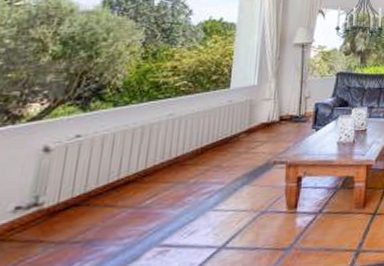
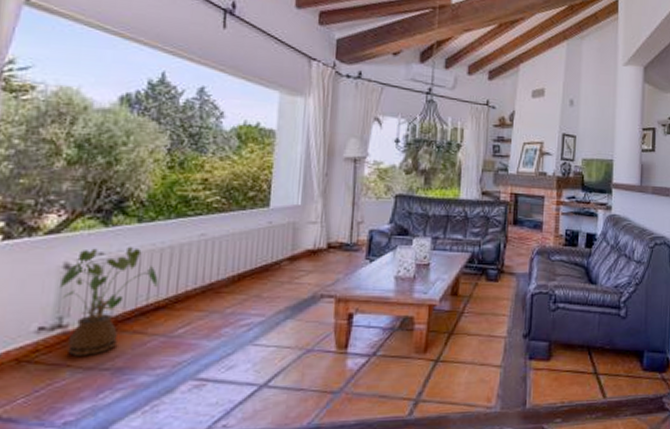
house plant: none [37,128,130,232] -> present [58,246,158,356]

